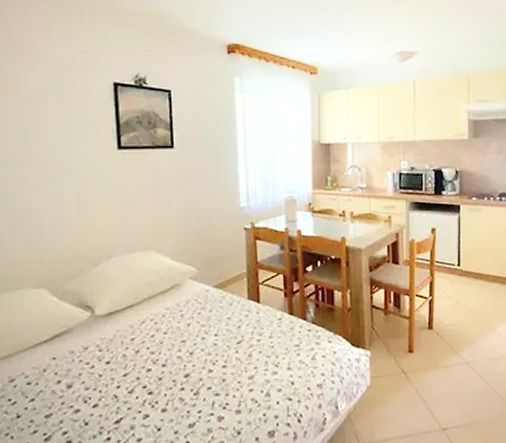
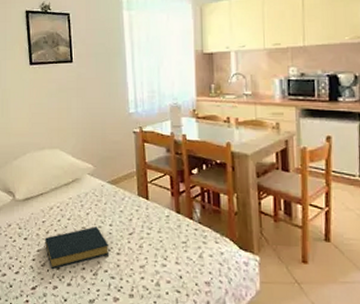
hardback book: none [134,338,214,394] -> present [45,226,110,269]

